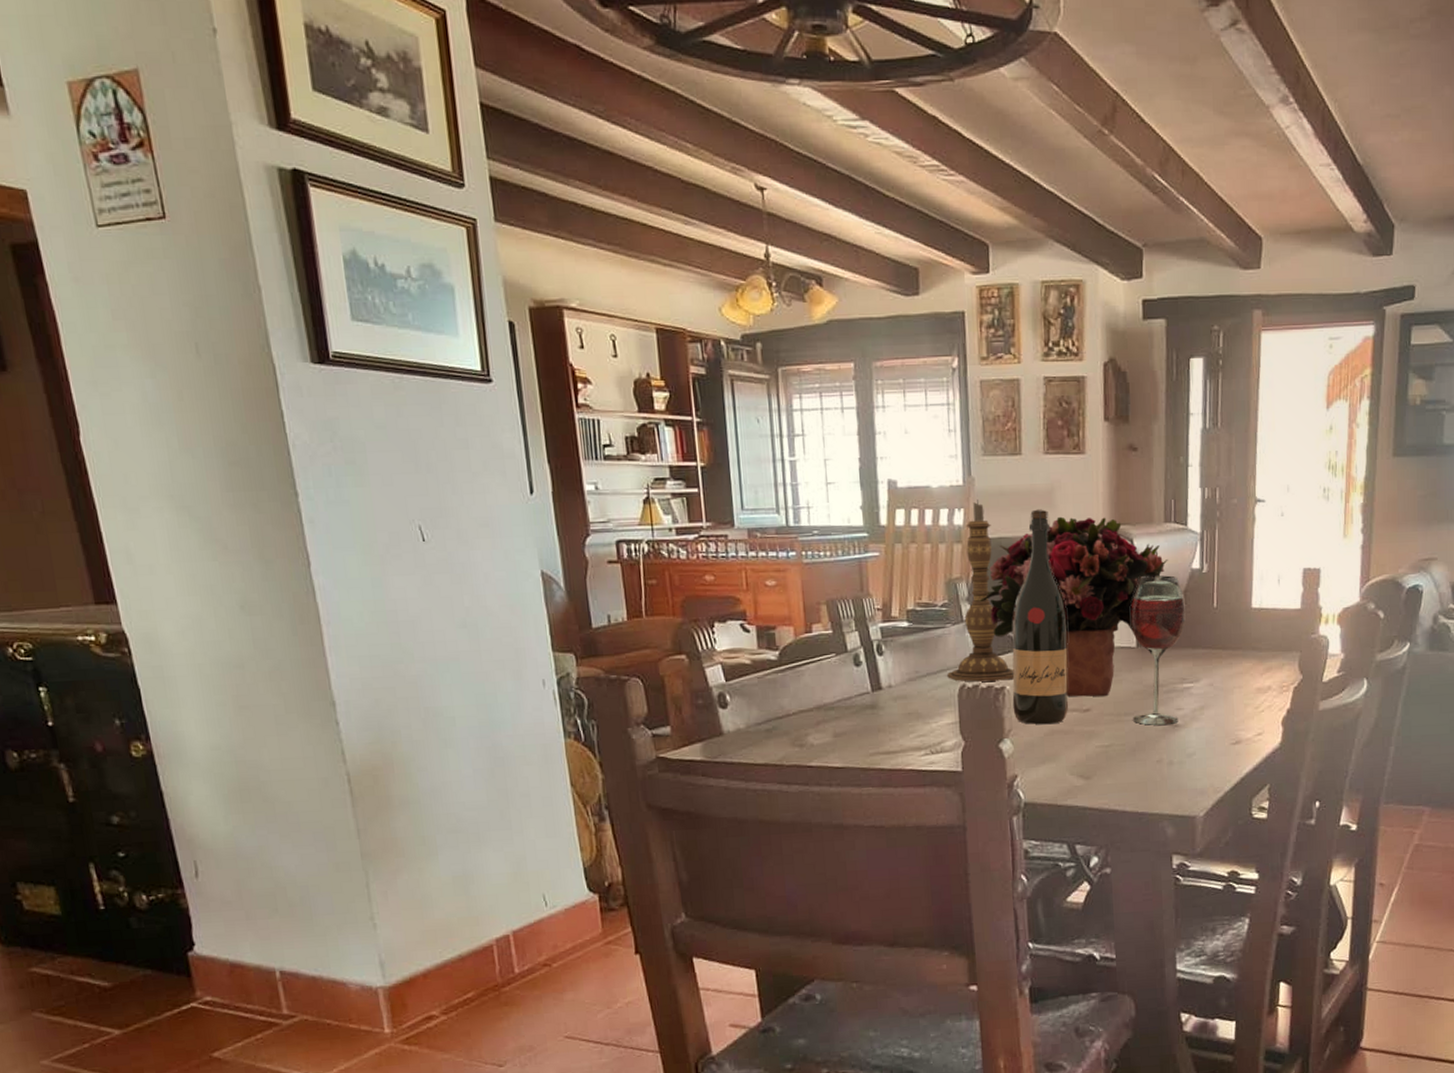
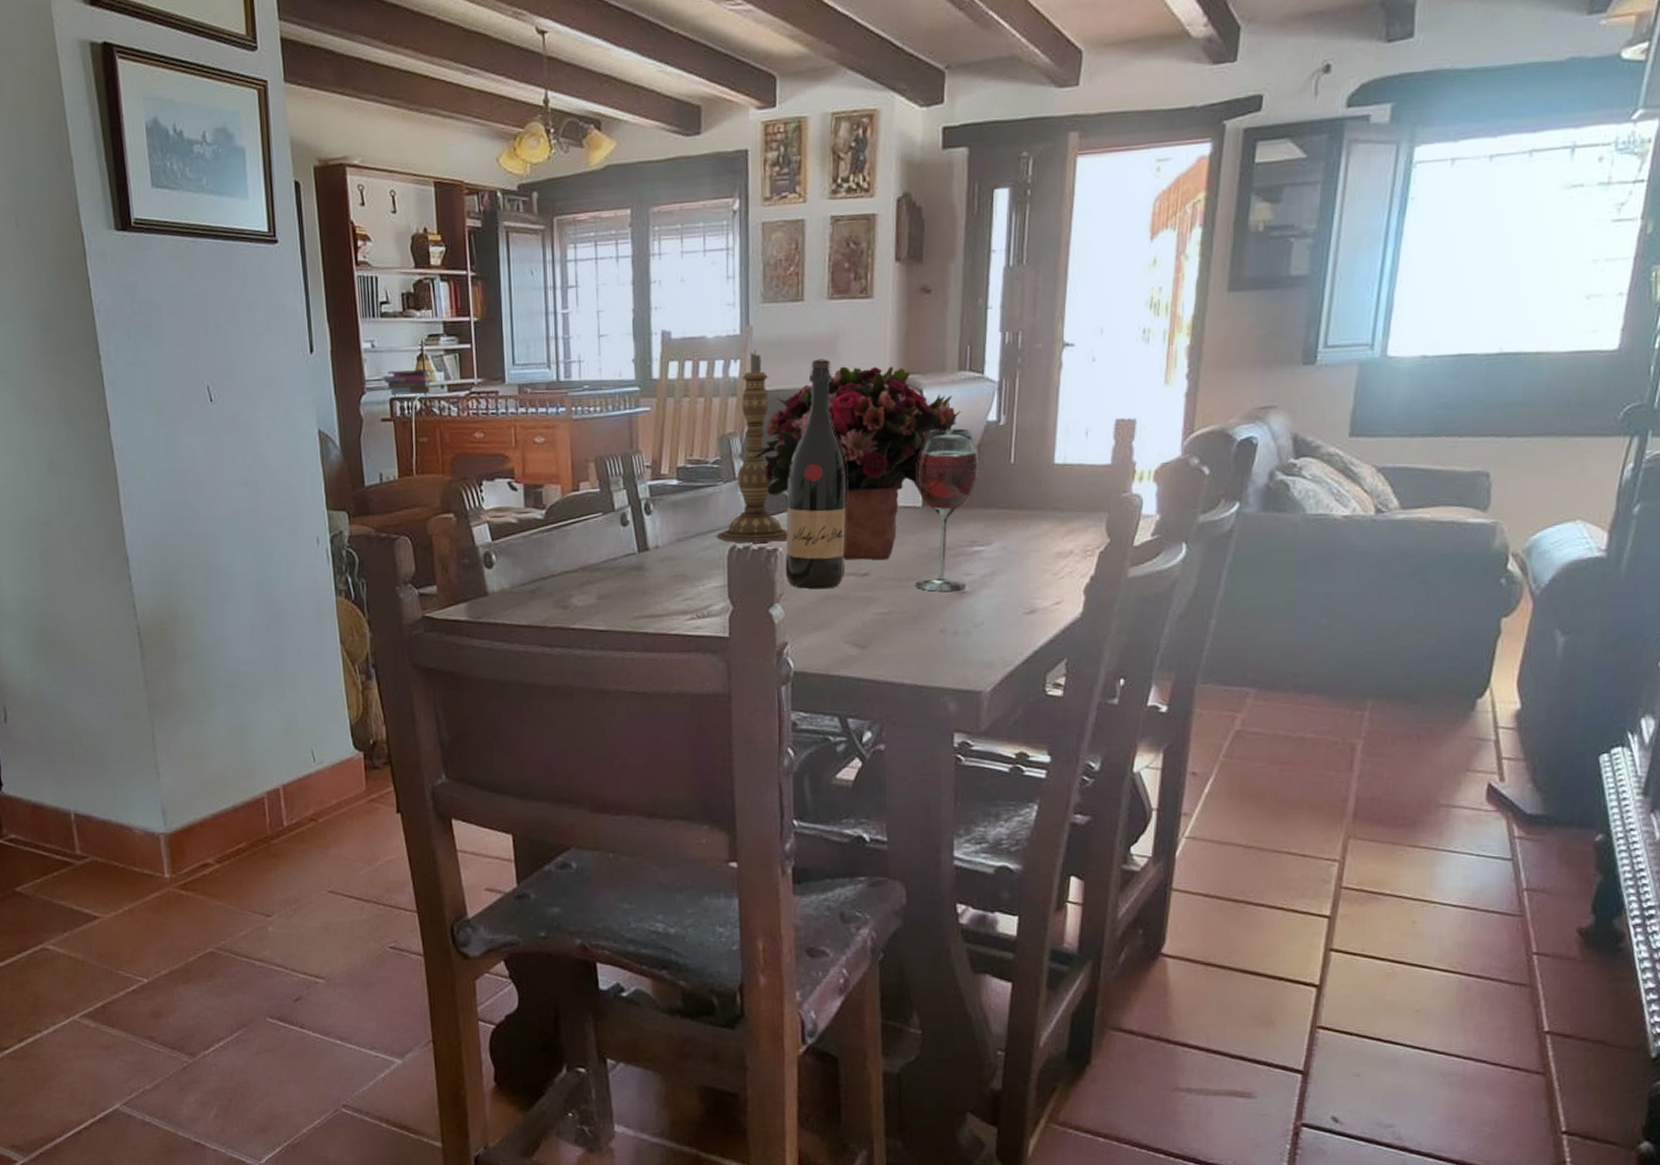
books: none [609,512,663,538] -> present [384,369,435,395]

